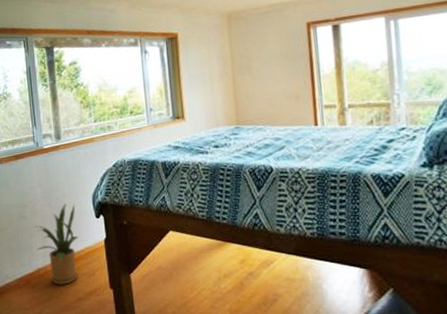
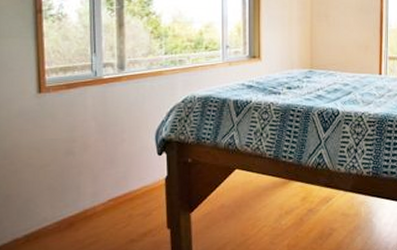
house plant: present [35,203,79,285] -> none [84,139,137,227]

